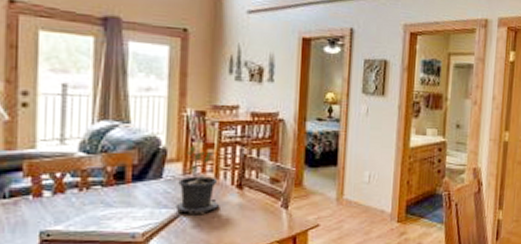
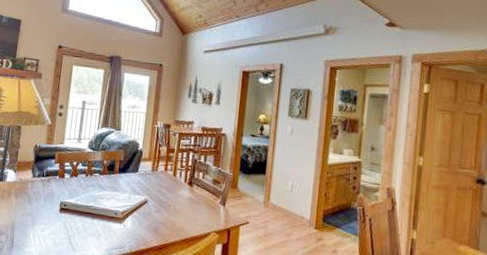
potted plant: present [175,139,220,215] -> none [145,145,176,203]

